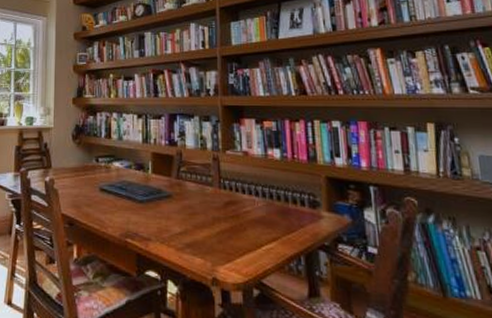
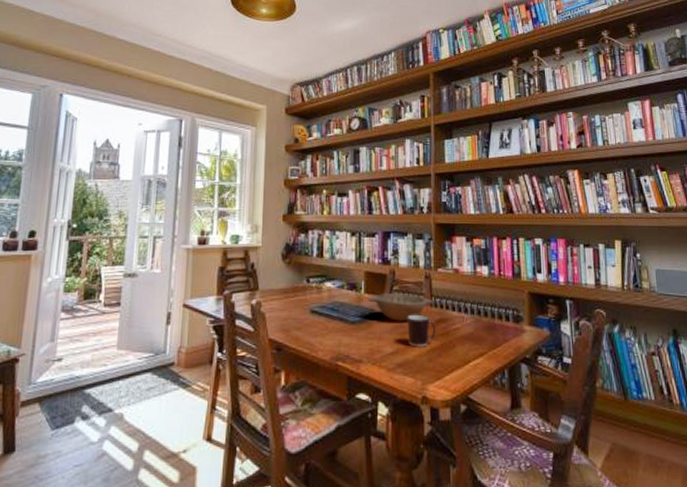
decorative bowl: none [155,174,223,202] -> present [367,293,434,321]
mug: none [195,195,225,229] -> present [407,314,436,347]

